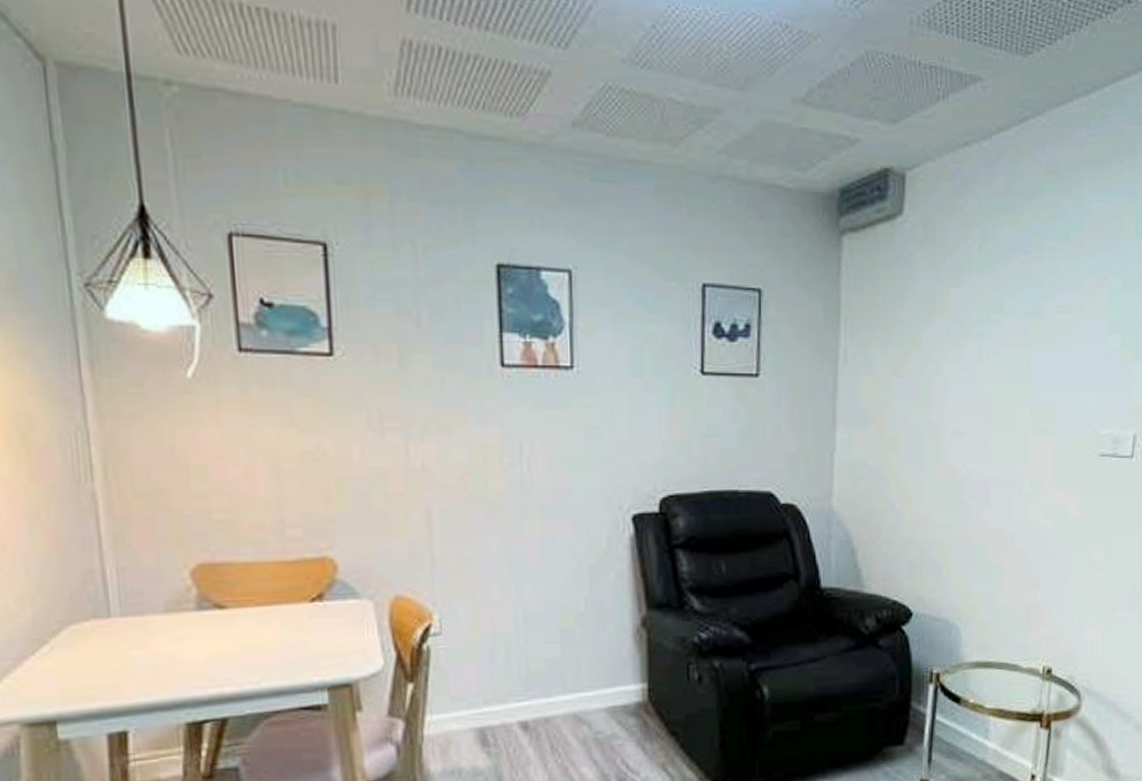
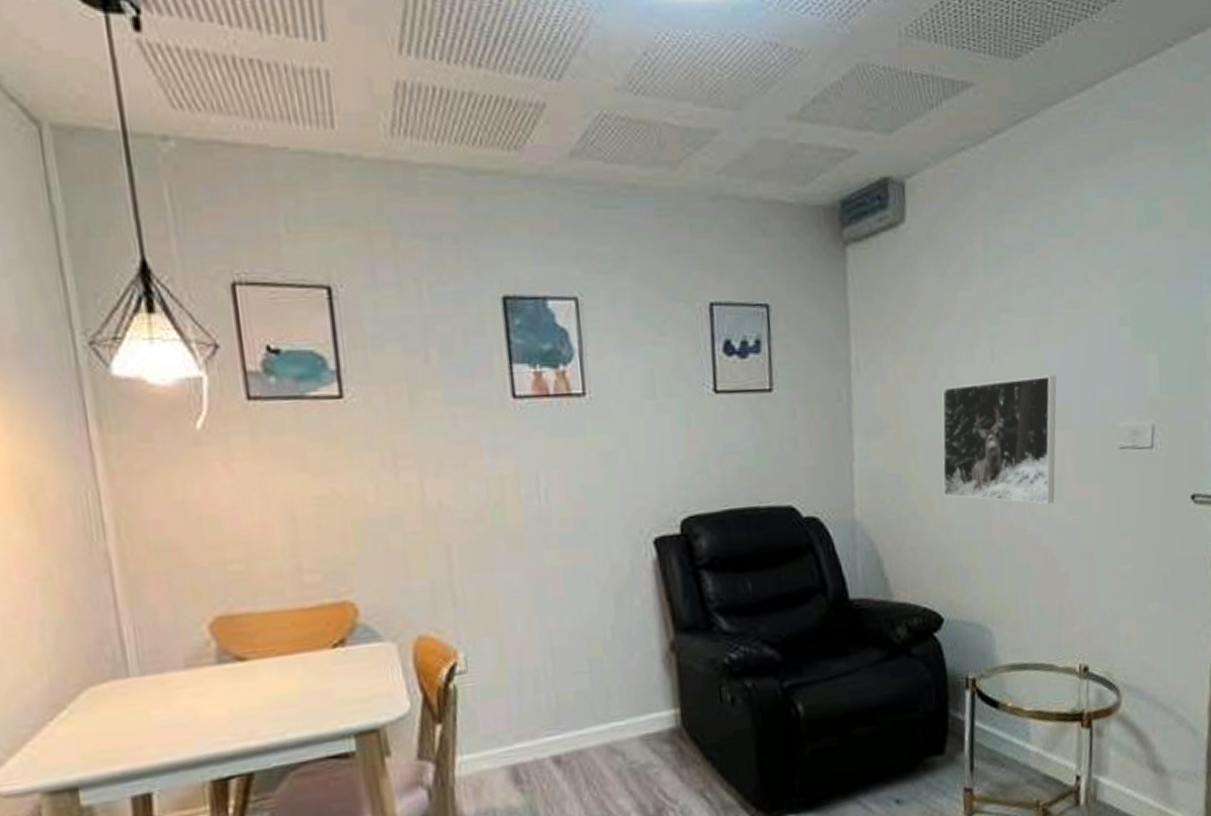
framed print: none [922,378,1042,506] -> present [942,375,1057,504]

